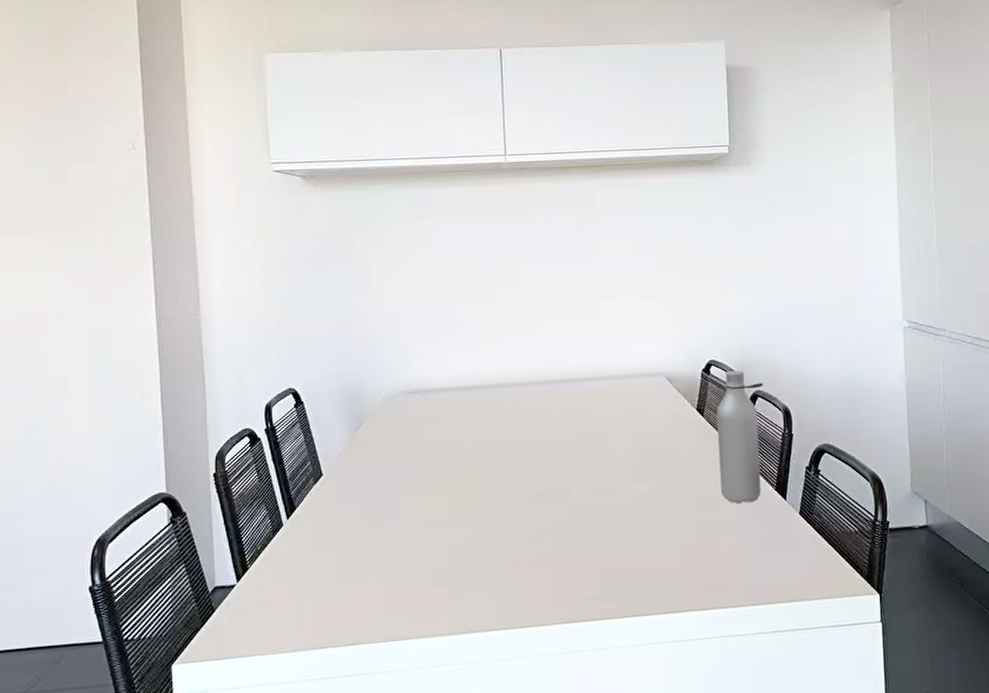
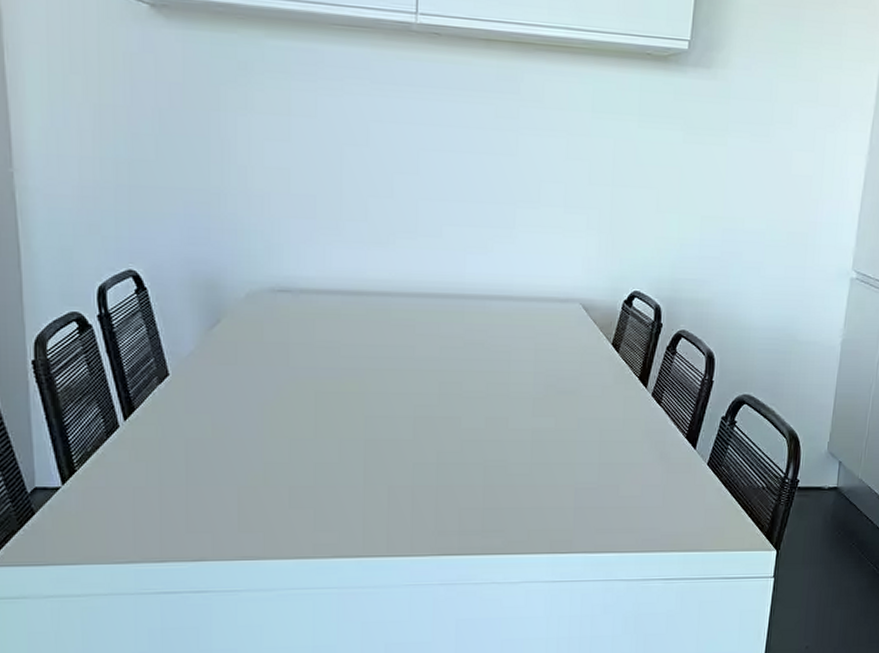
water bottle: present [716,370,764,504] -> none [627,306,690,449]

